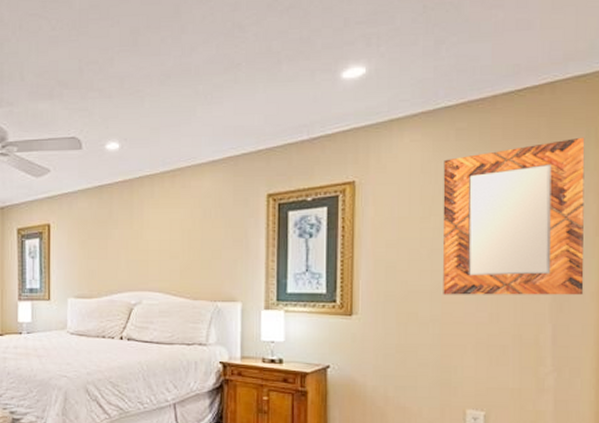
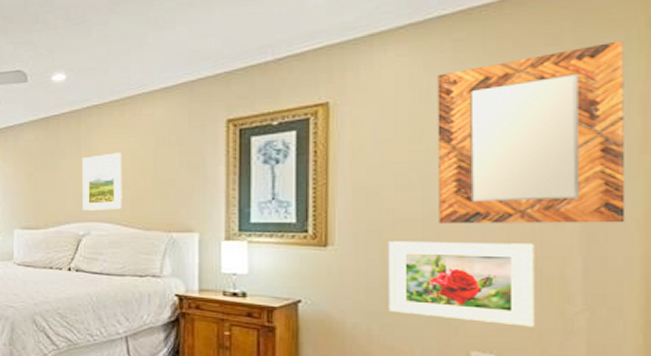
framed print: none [134,223,172,280] -> present [82,152,122,211]
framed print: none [402,311,516,387] -> present [389,241,535,327]

